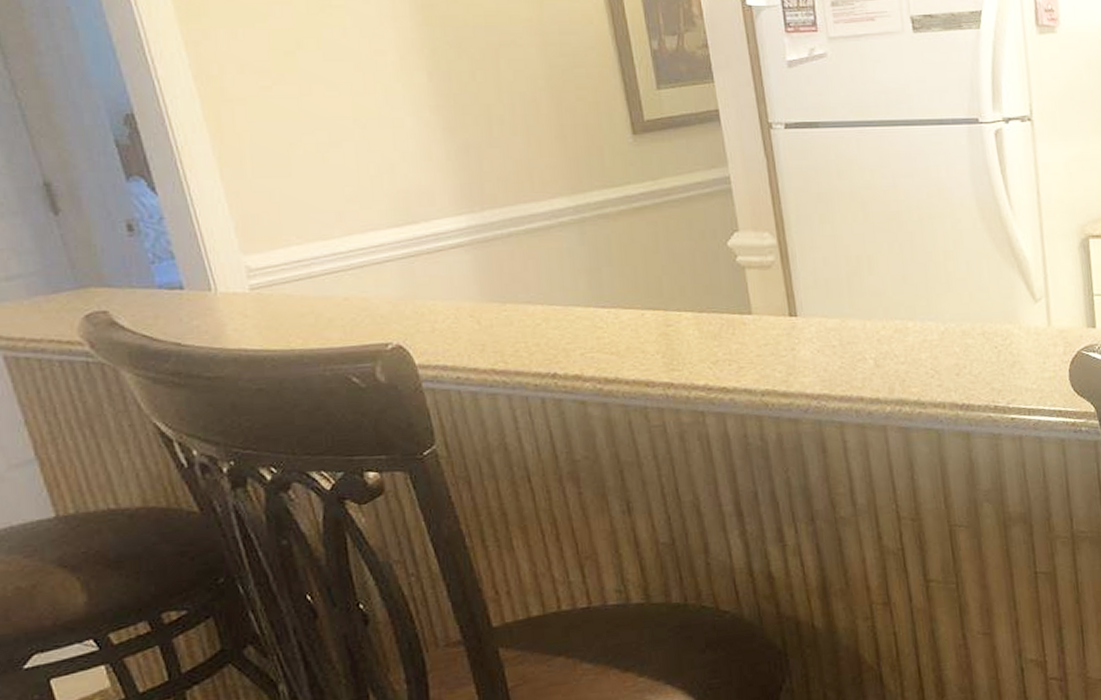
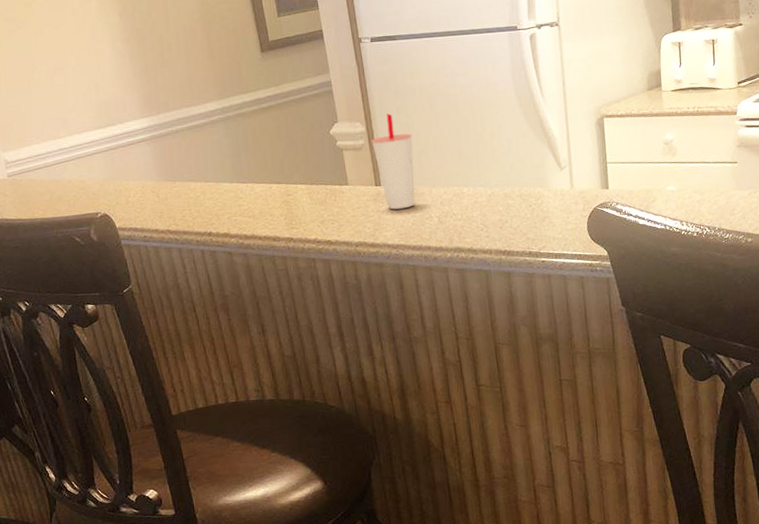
cup: none [784,222,843,348] -> present [371,113,415,210]

